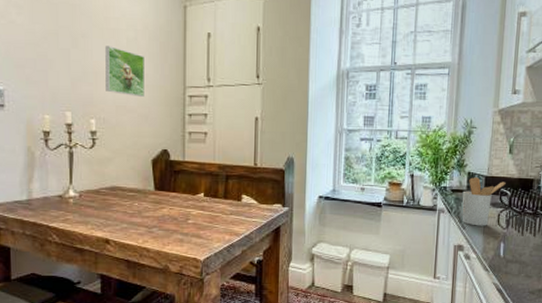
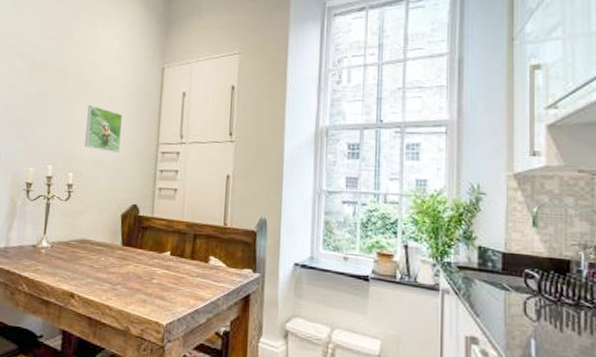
utensil holder: present [462,177,506,226] -> none [472,253,531,316]

